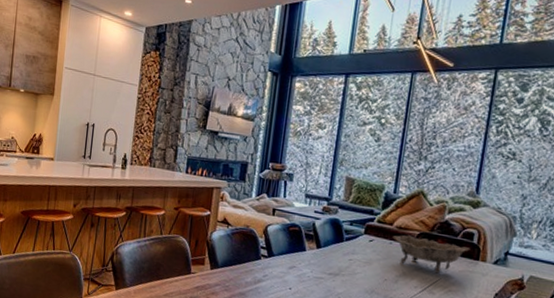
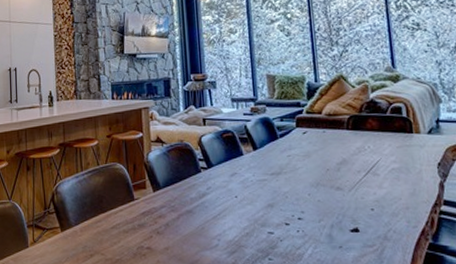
decorative bowl: present [392,235,470,274] -> none [324,120,402,154]

